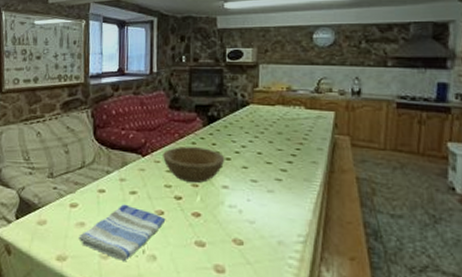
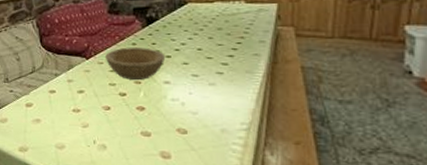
dish towel: present [78,204,166,261] -> none [36,102,113,150]

